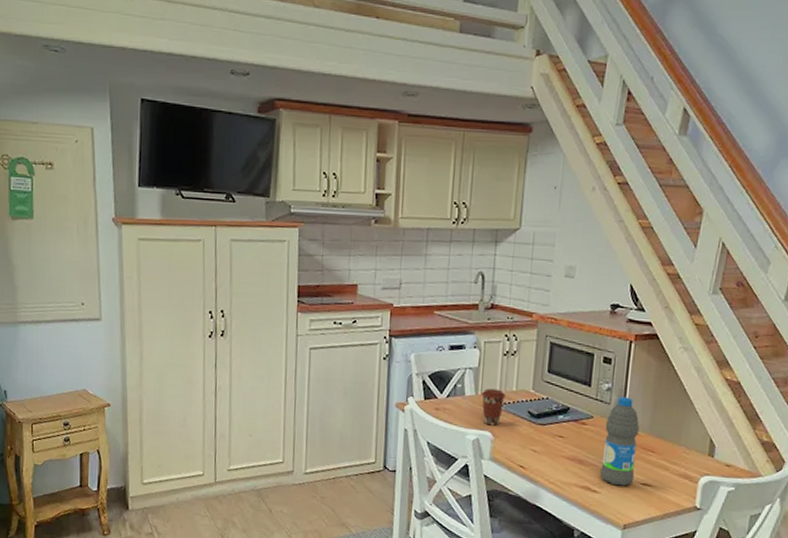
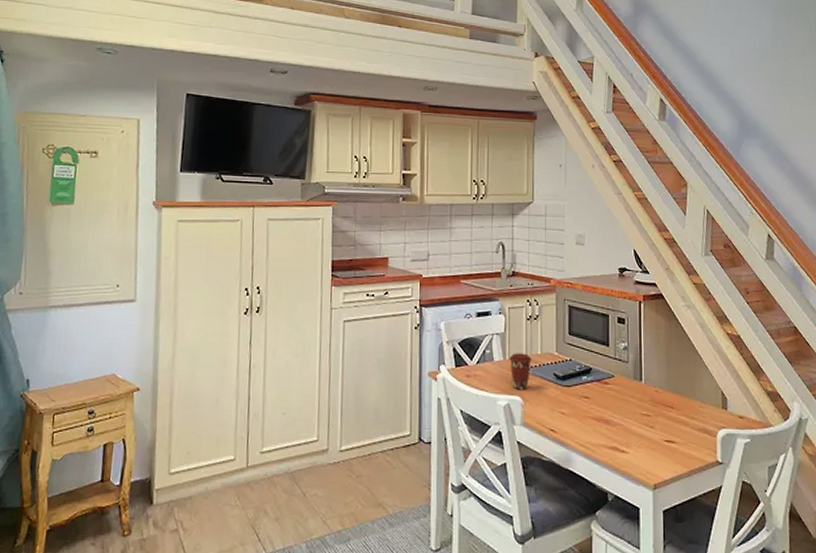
water bottle: present [600,396,640,486] -> none [626,355,658,444]

